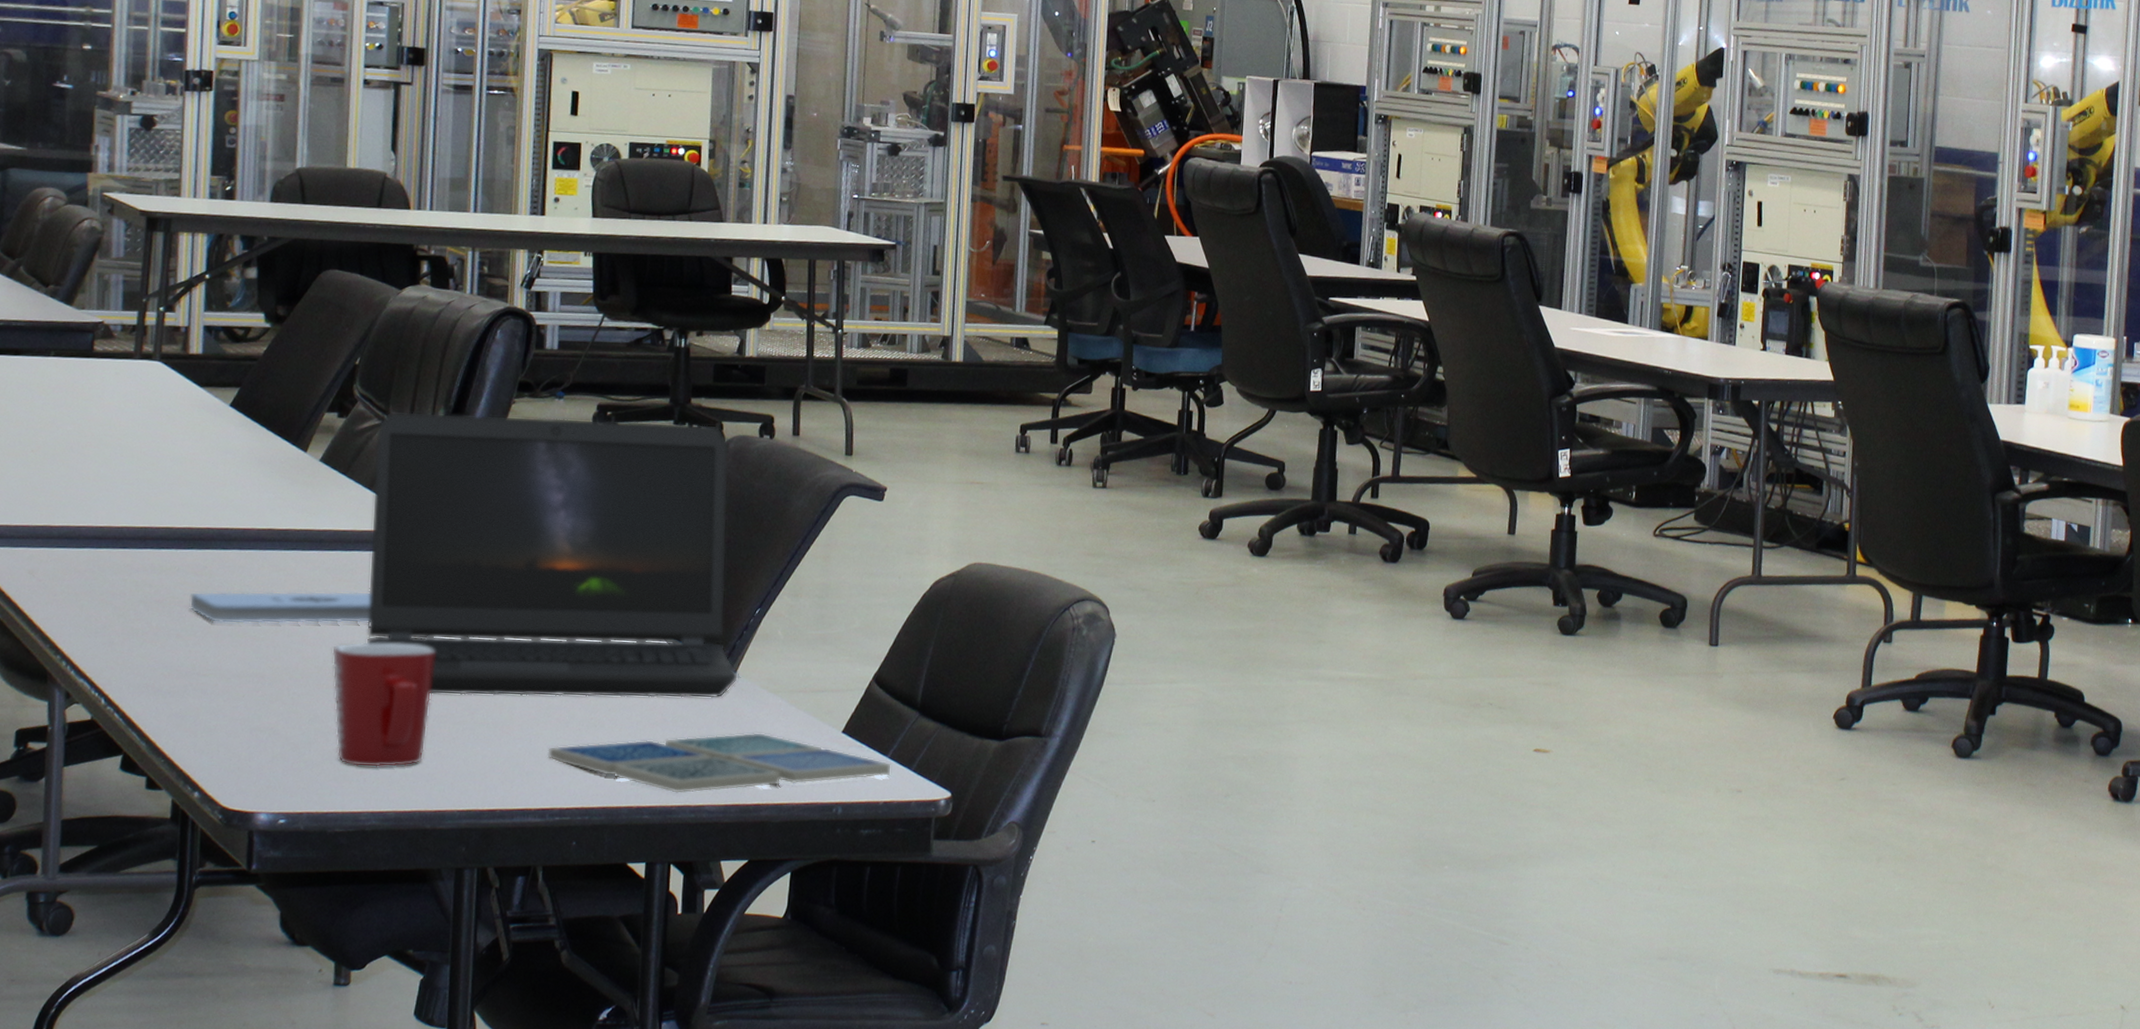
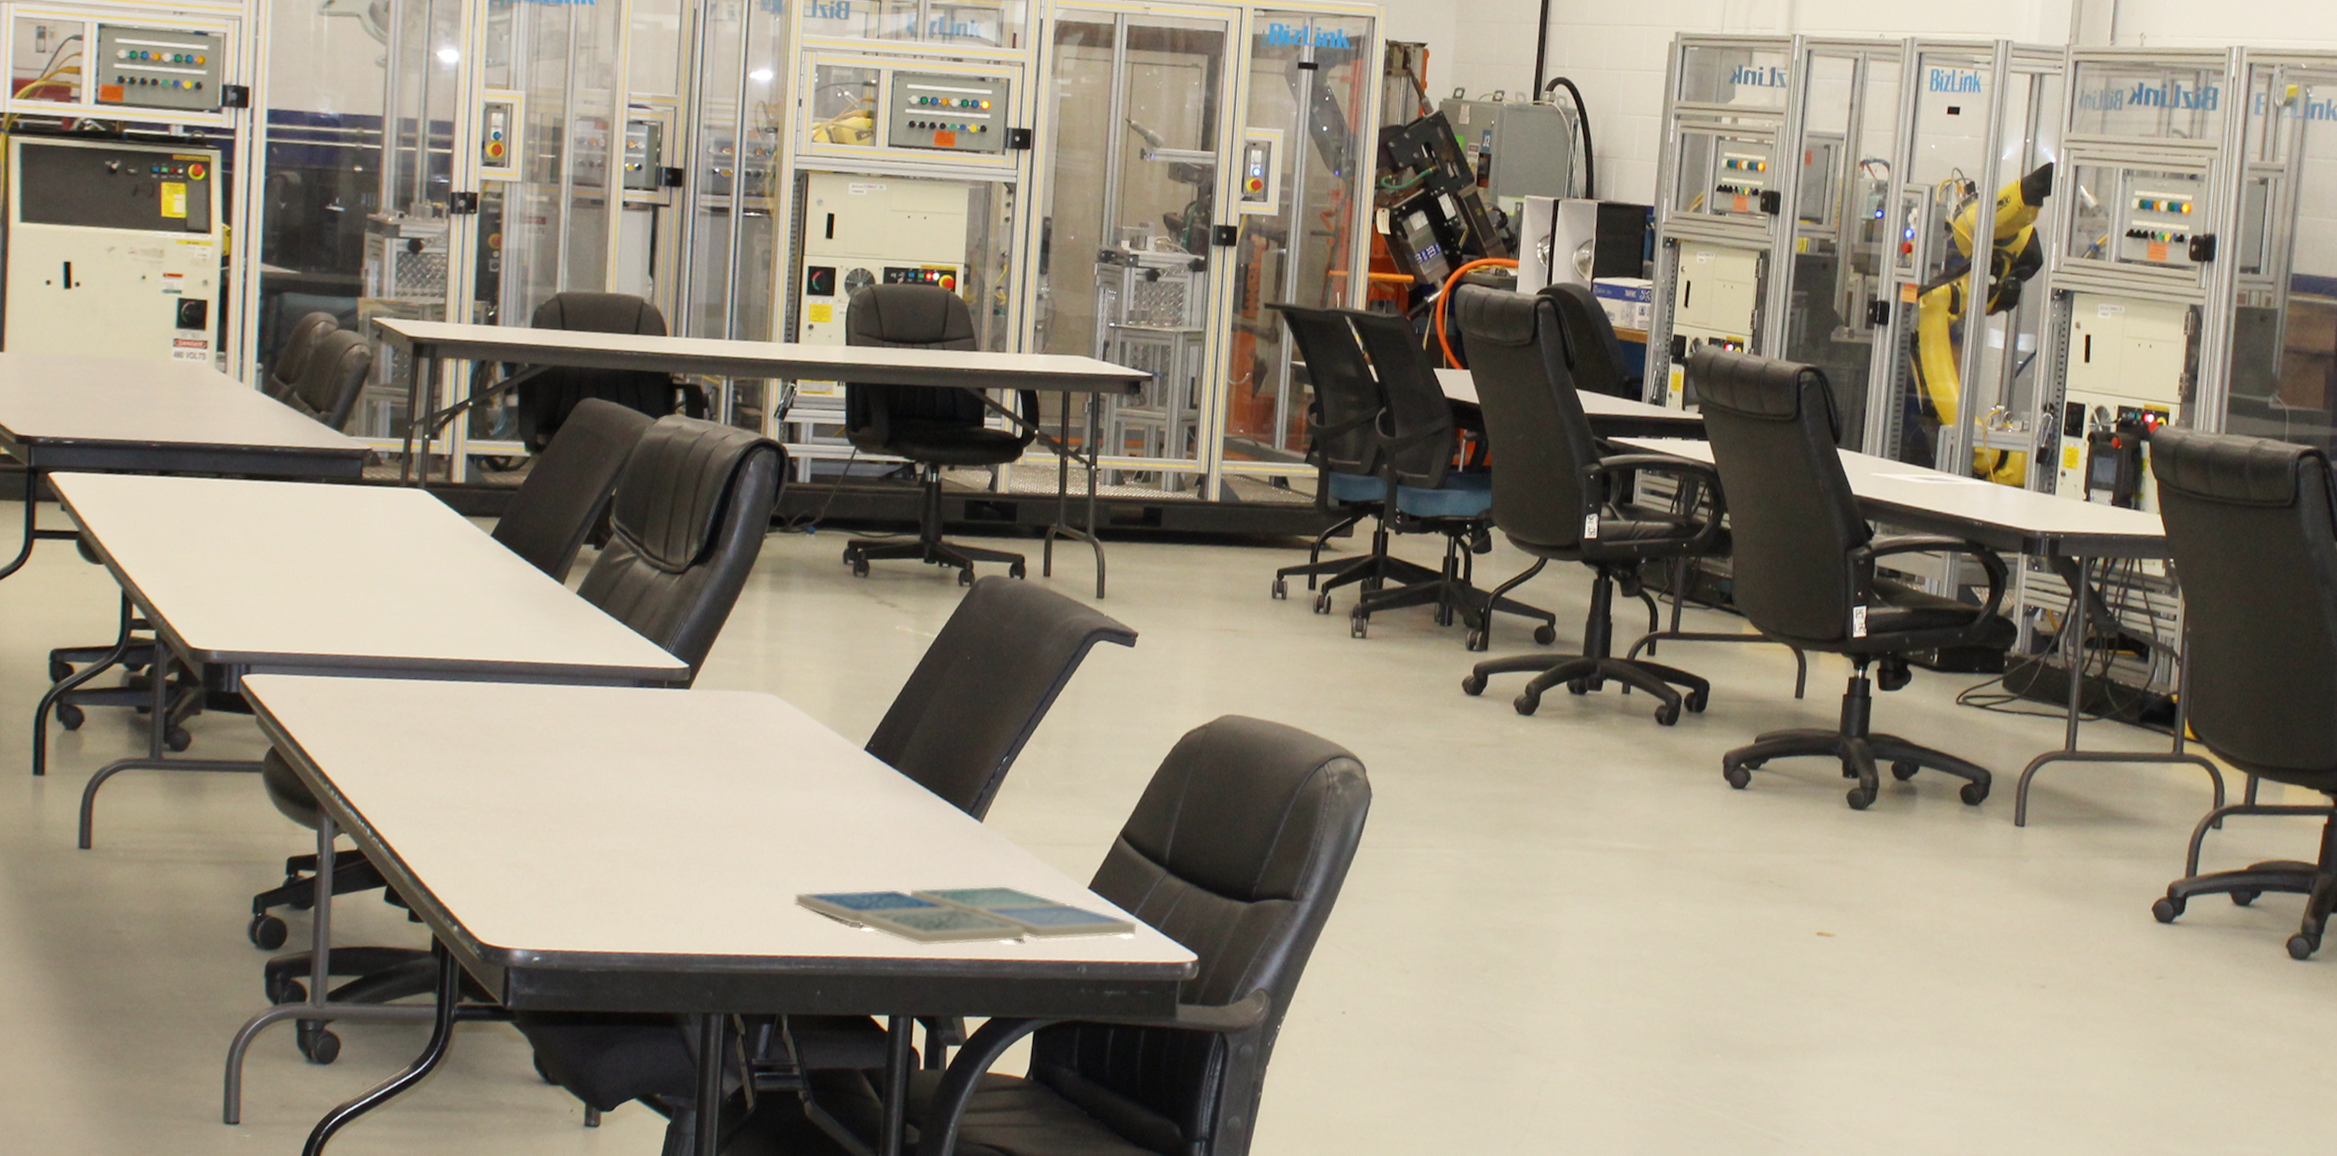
notepad: present [189,591,371,624] -> none [450,724,624,761]
mug: present [332,641,435,768] -> none [586,779,686,908]
laptop computer: present [367,411,737,699] -> none [620,544,983,849]

